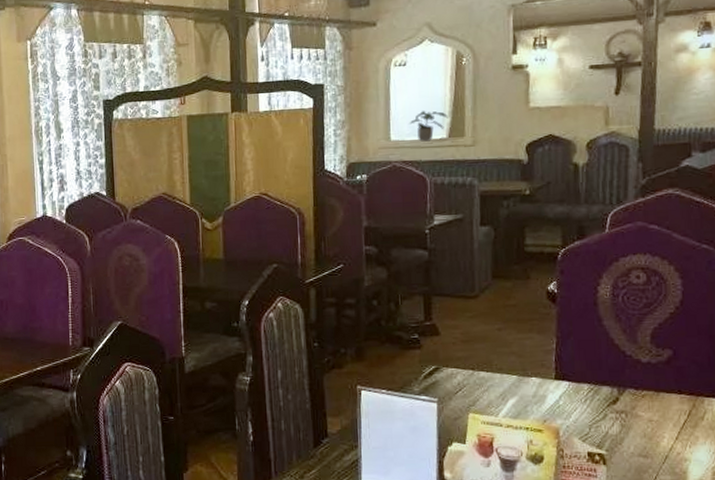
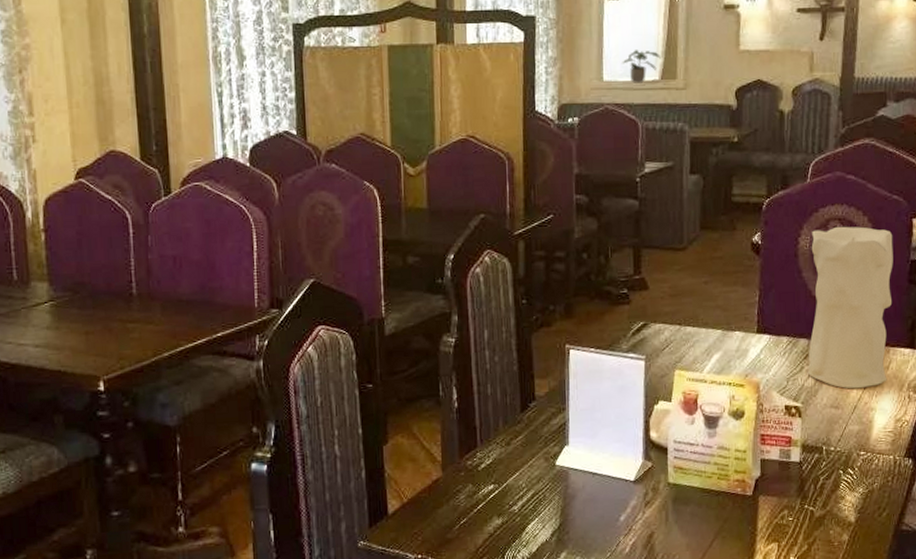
candle: none [611,275,706,439] -> present [807,226,893,389]

